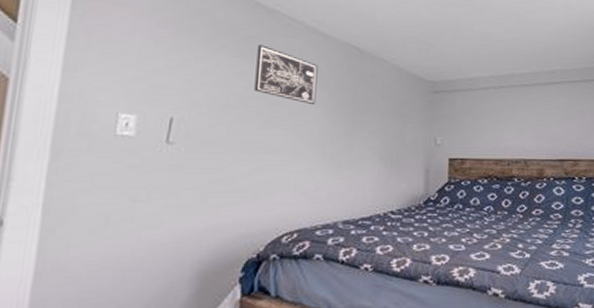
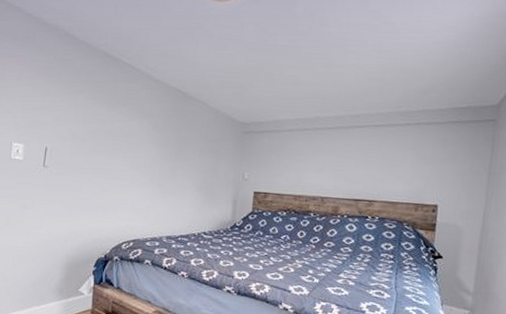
wall art: present [254,45,318,105] -> none [103,89,151,141]

